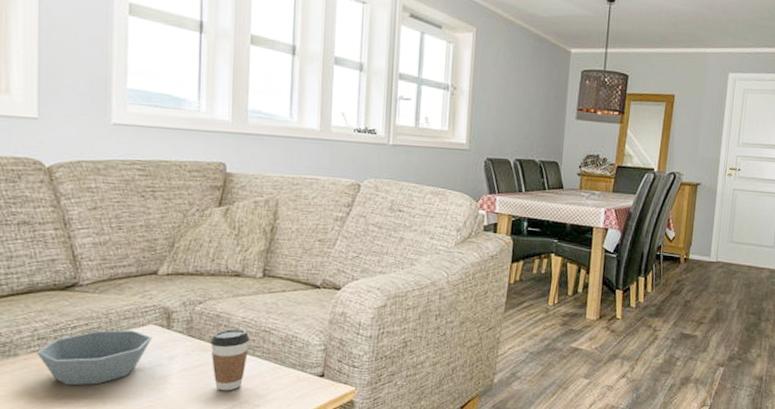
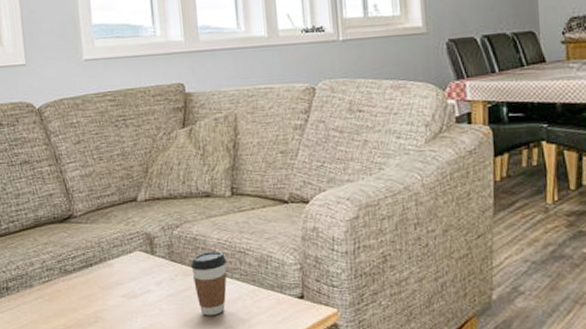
bowl: present [36,330,152,386] -> none [47,257,140,314]

